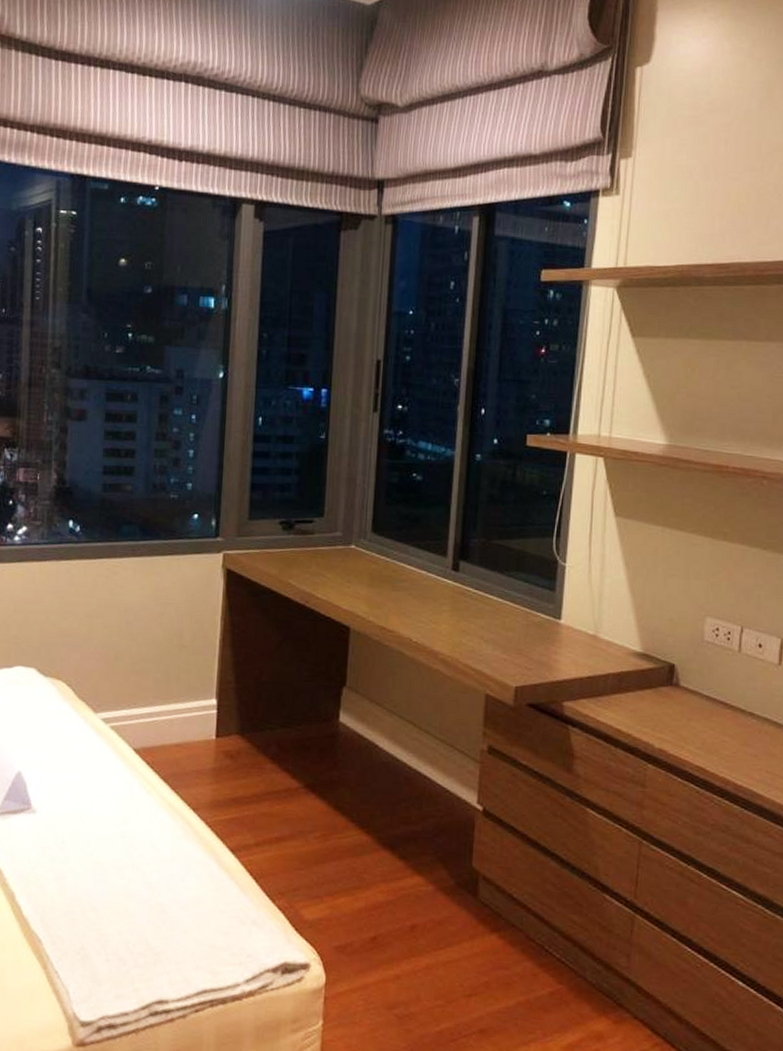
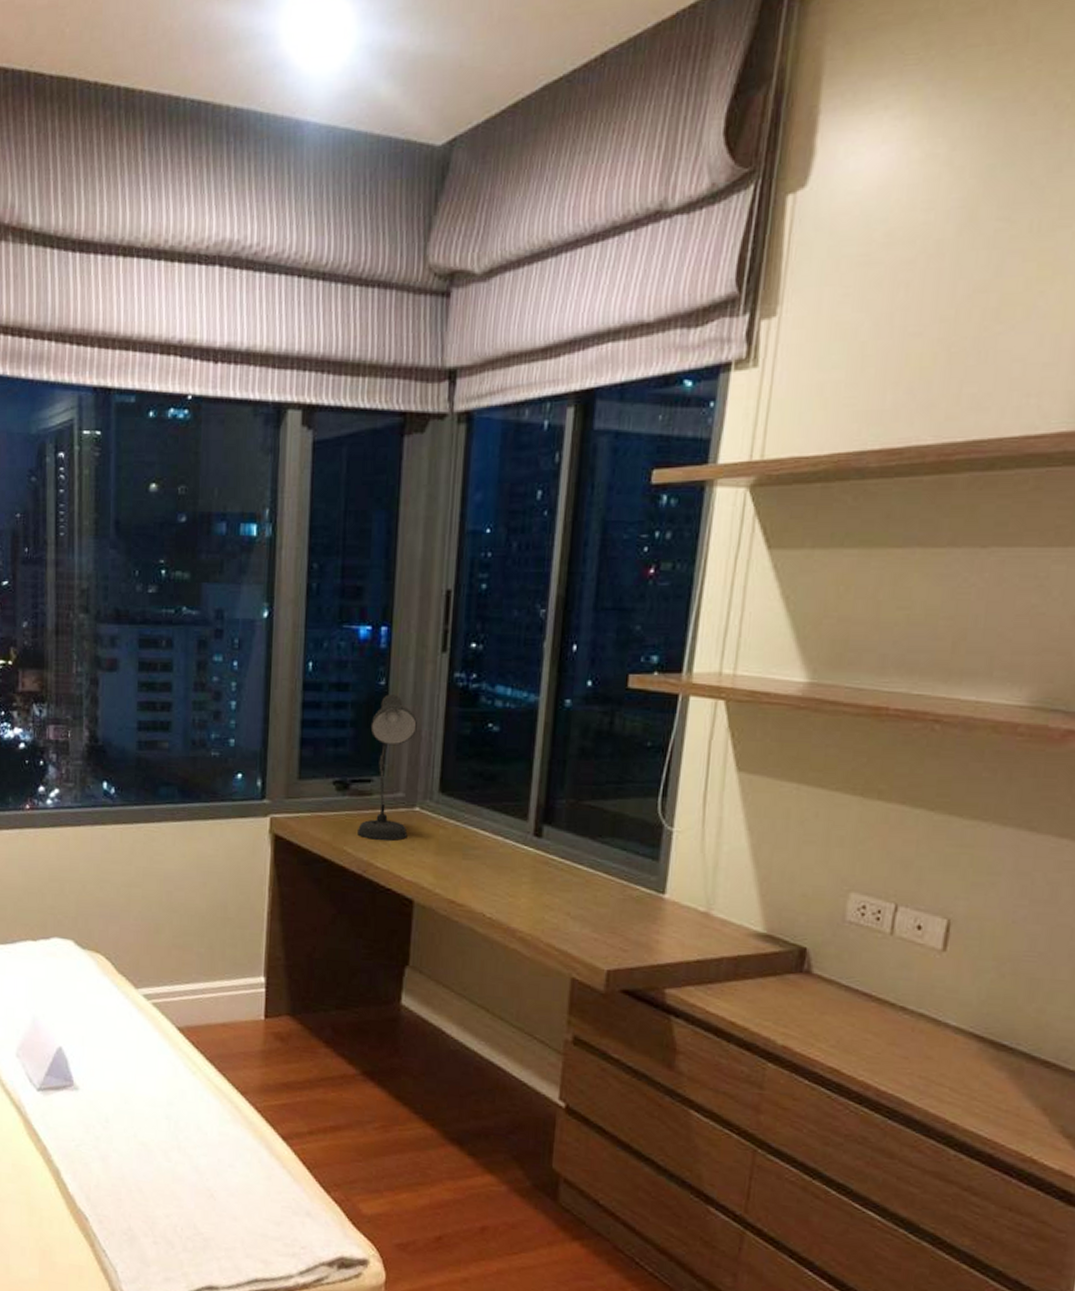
desk lamp: none [301,447,353,574] -> present [357,694,417,841]

